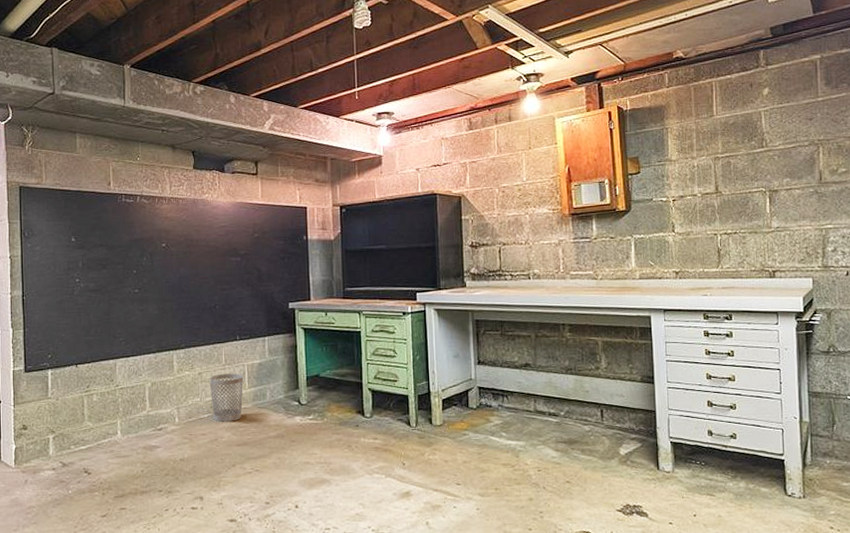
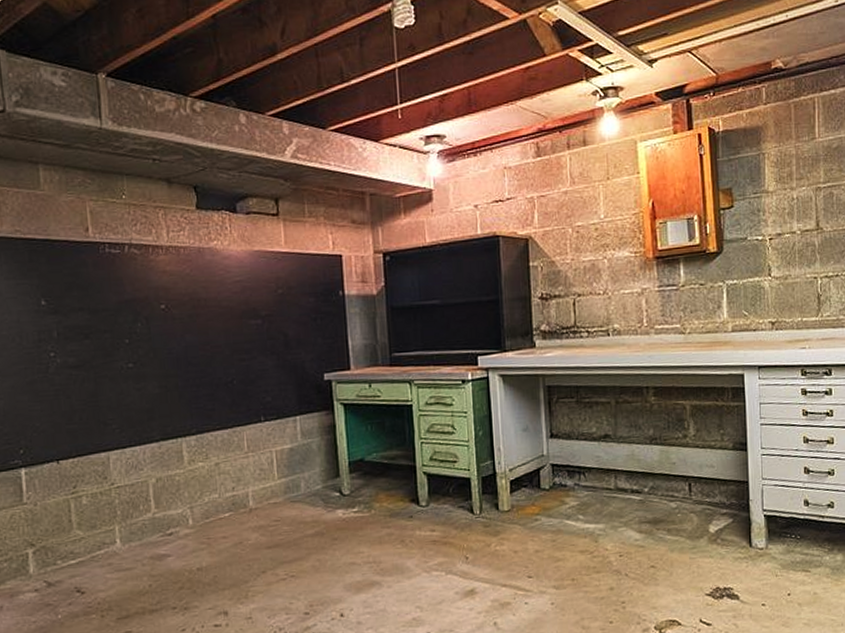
wastebasket: present [209,373,243,422] -> none [228,462,272,521]

